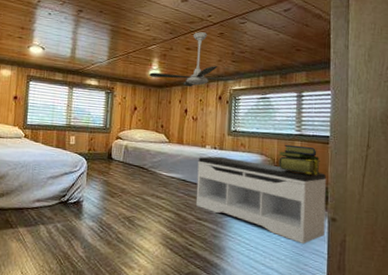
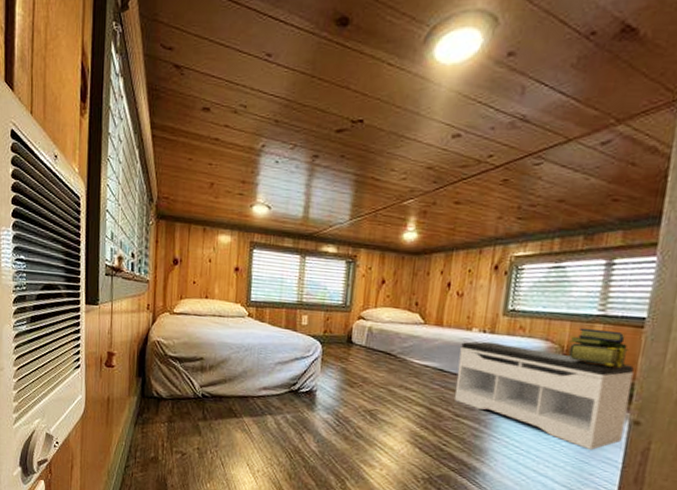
ceiling fan: present [149,32,242,87] -> none [403,179,529,254]

